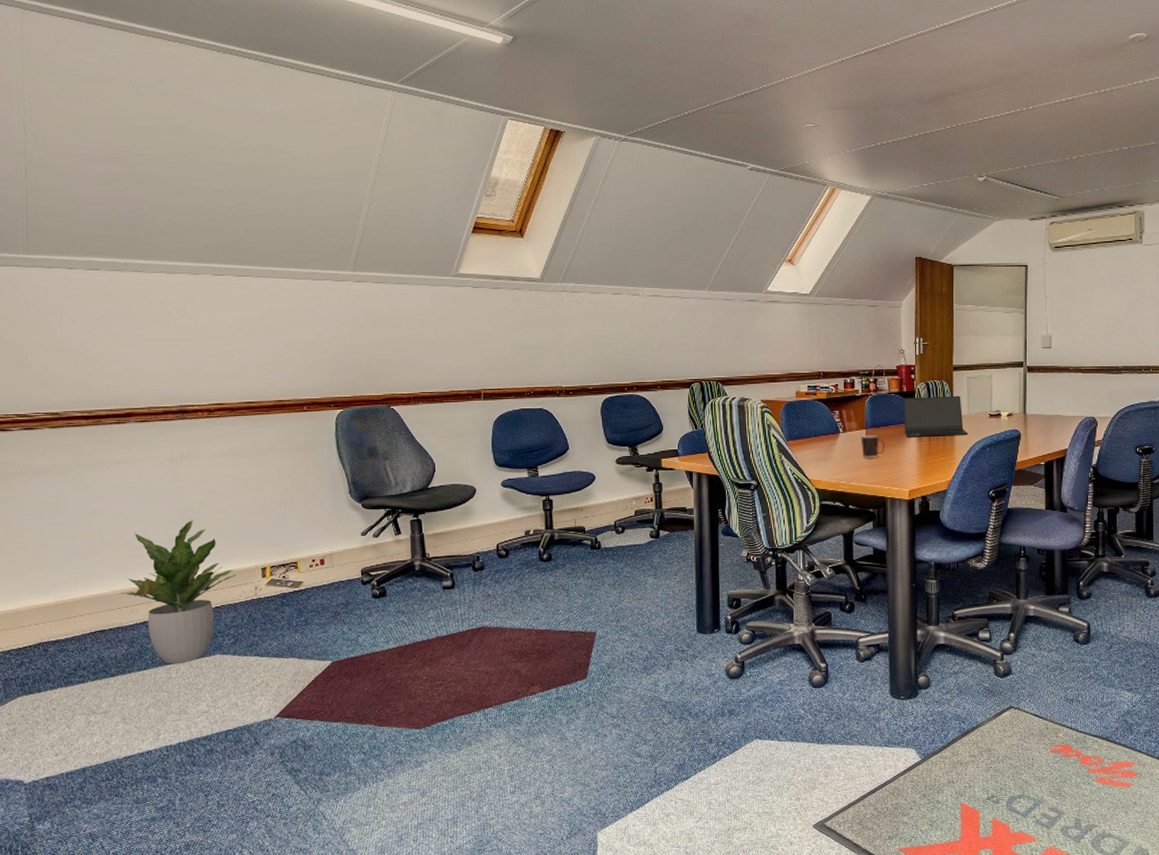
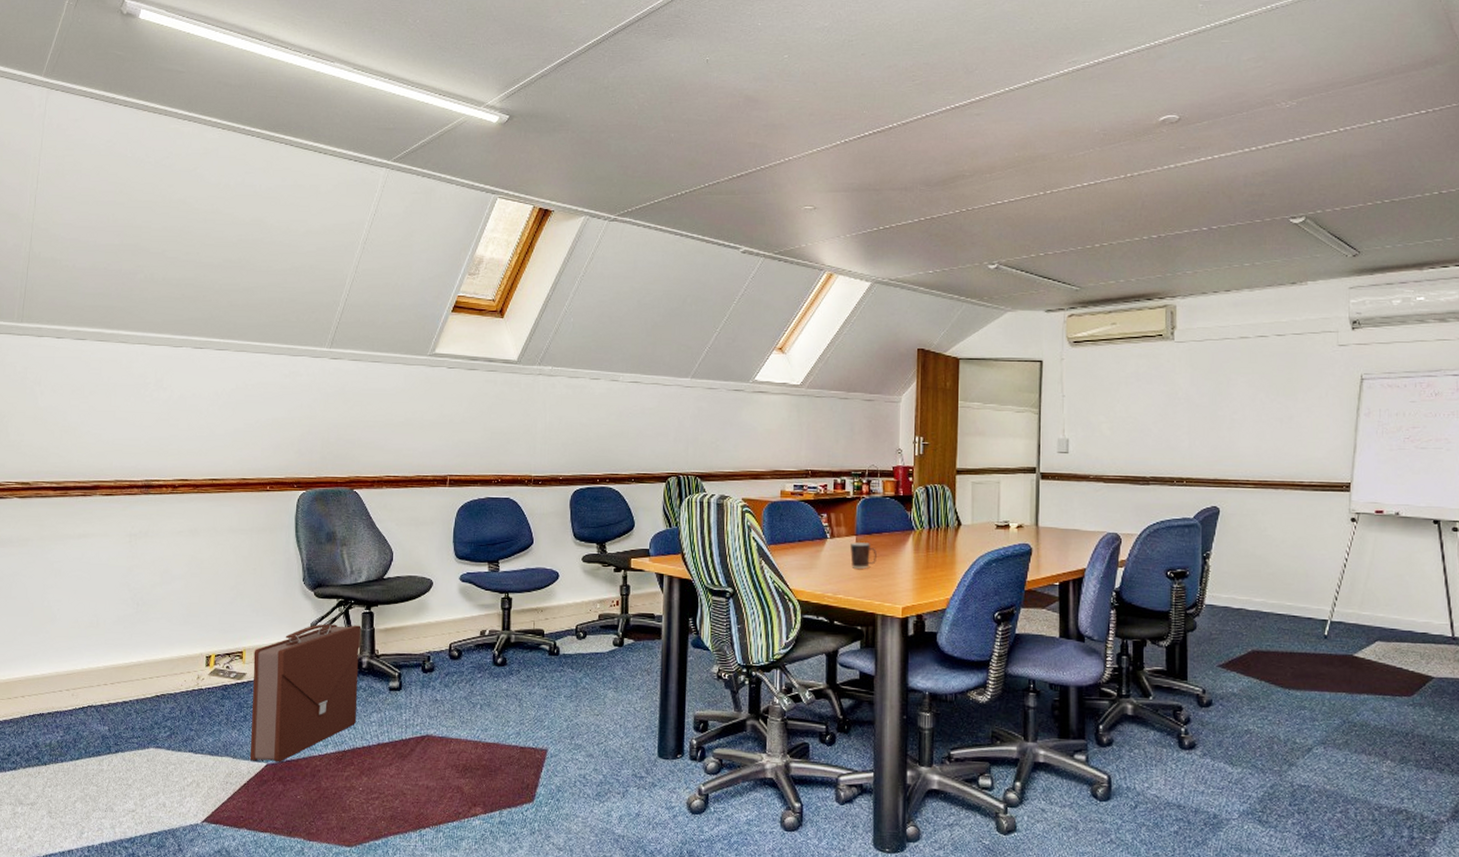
potted plant: present [121,520,237,665] -> none [64,600,181,756]
briefcase: none [308,532,415,660] -> present [250,624,362,762]
laptop: present [903,395,968,438] -> none [898,502,972,548]

